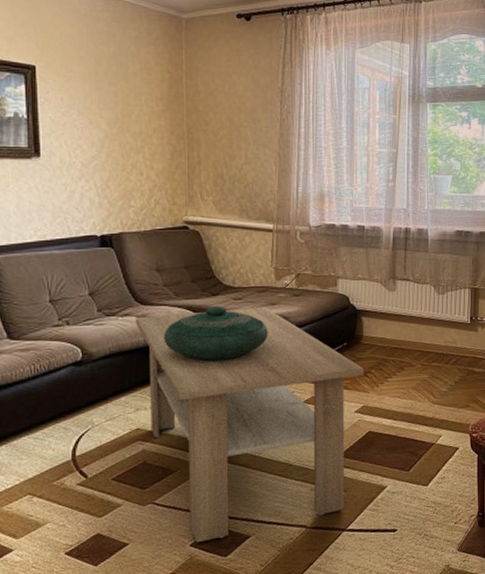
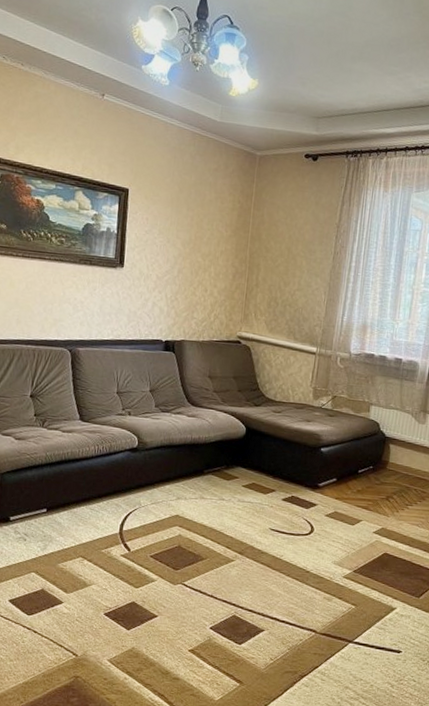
coffee table: present [135,307,364,543] -> none [185,416,386,628]
decorative bowl: present [164,306,268,362] -> none [208,416,301,467]

